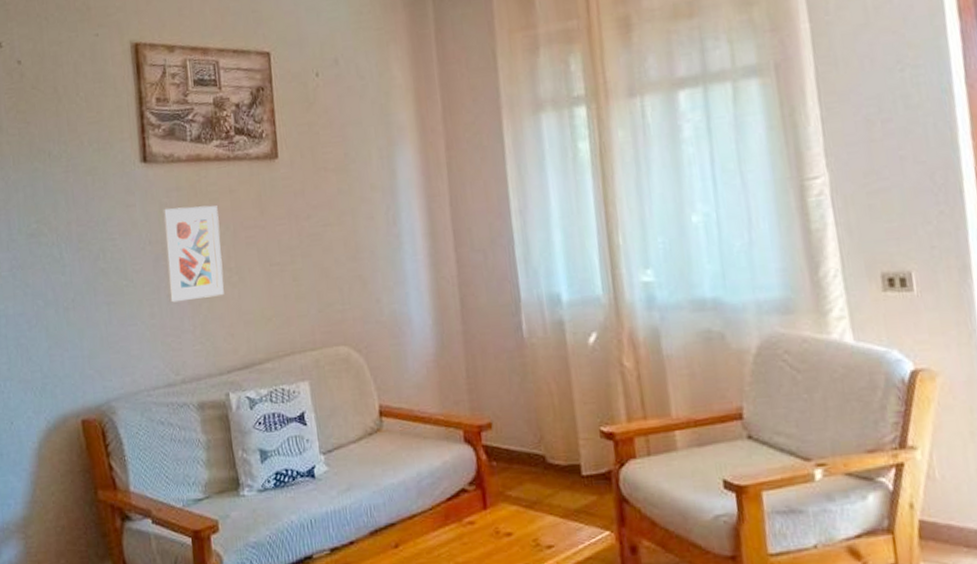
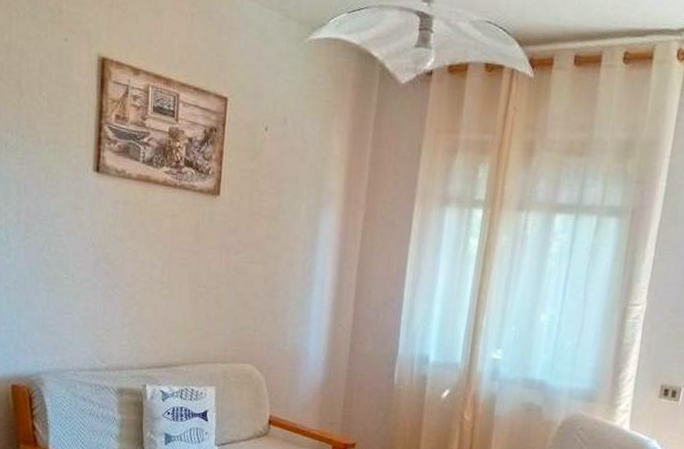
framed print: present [161,205,224,303] -> none [103,217,159,304]

